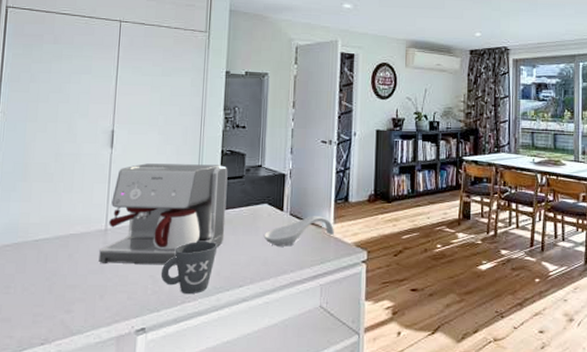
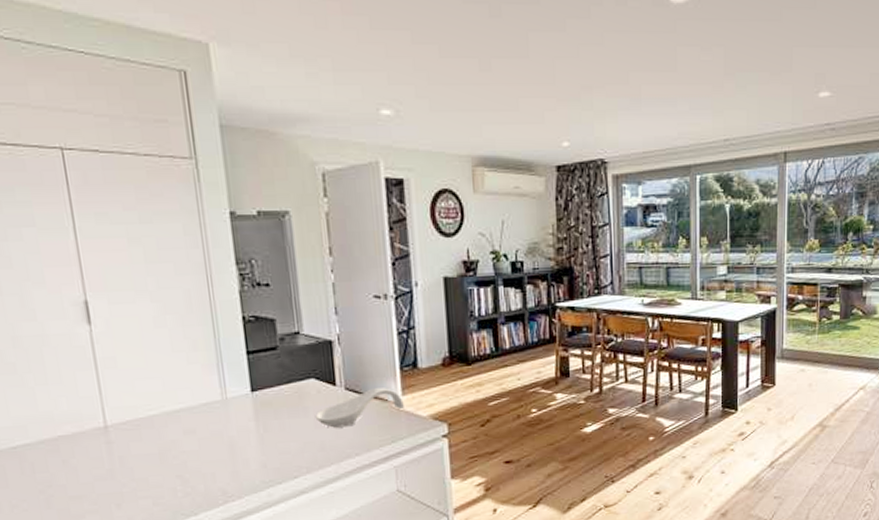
coffee maker: present [99,163,228,265] -> none [103,335,266,467]
mug: present [160,240,218,293] -> none [190,428,258,492]

